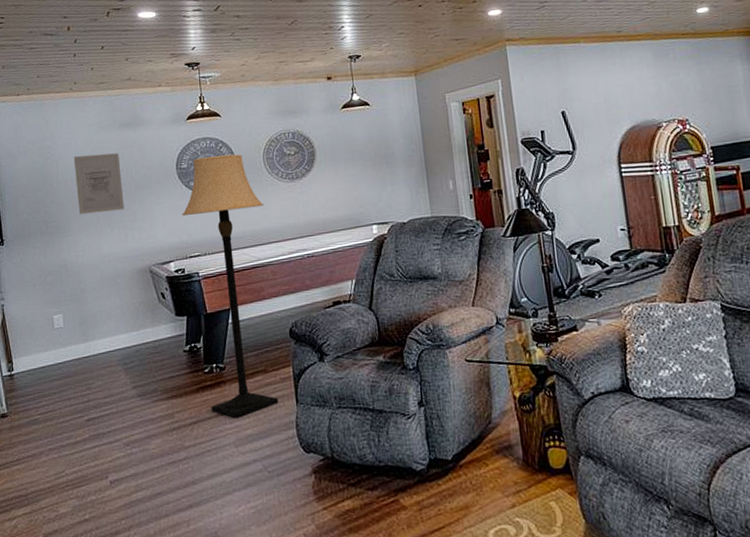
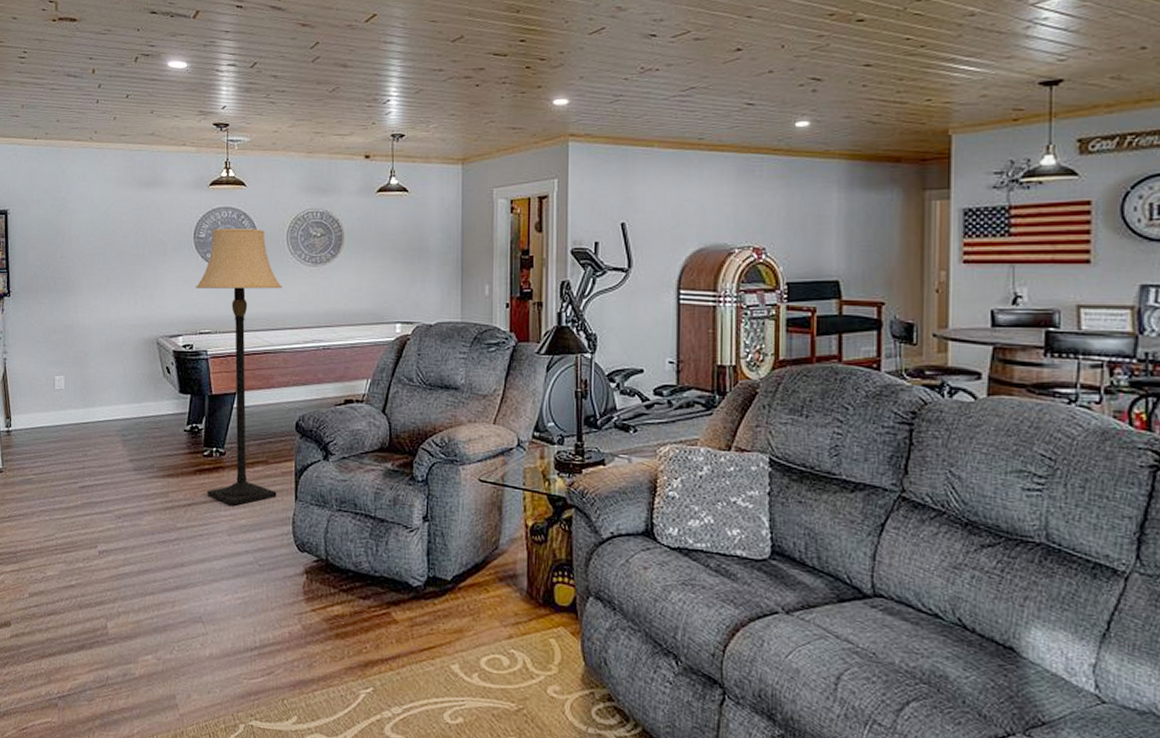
wall art: present [73,153,125,215] -> none [88,211,137,275]

